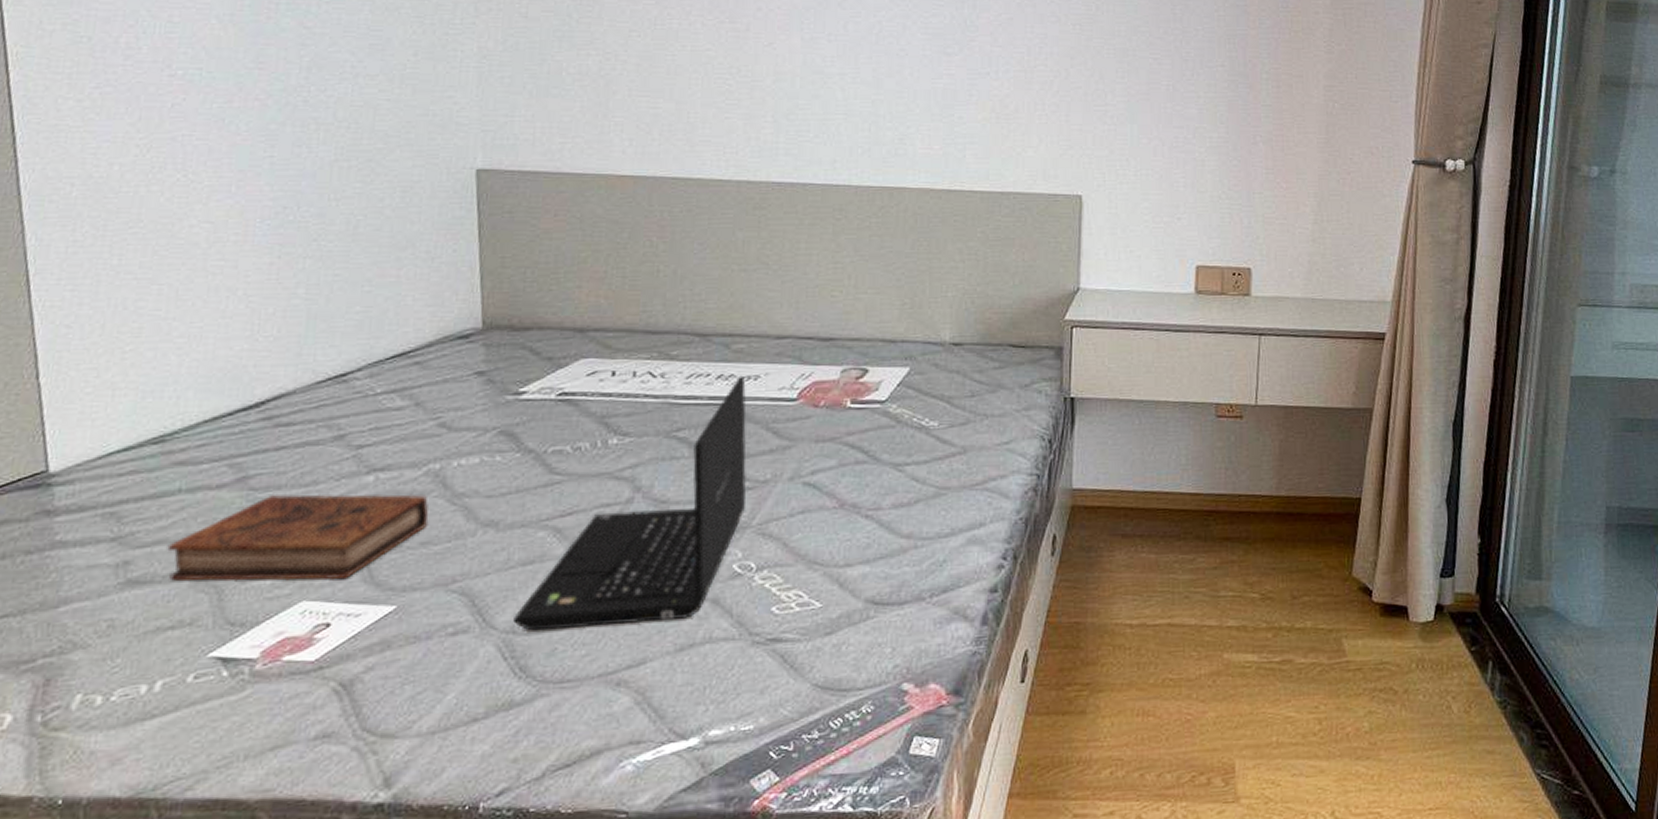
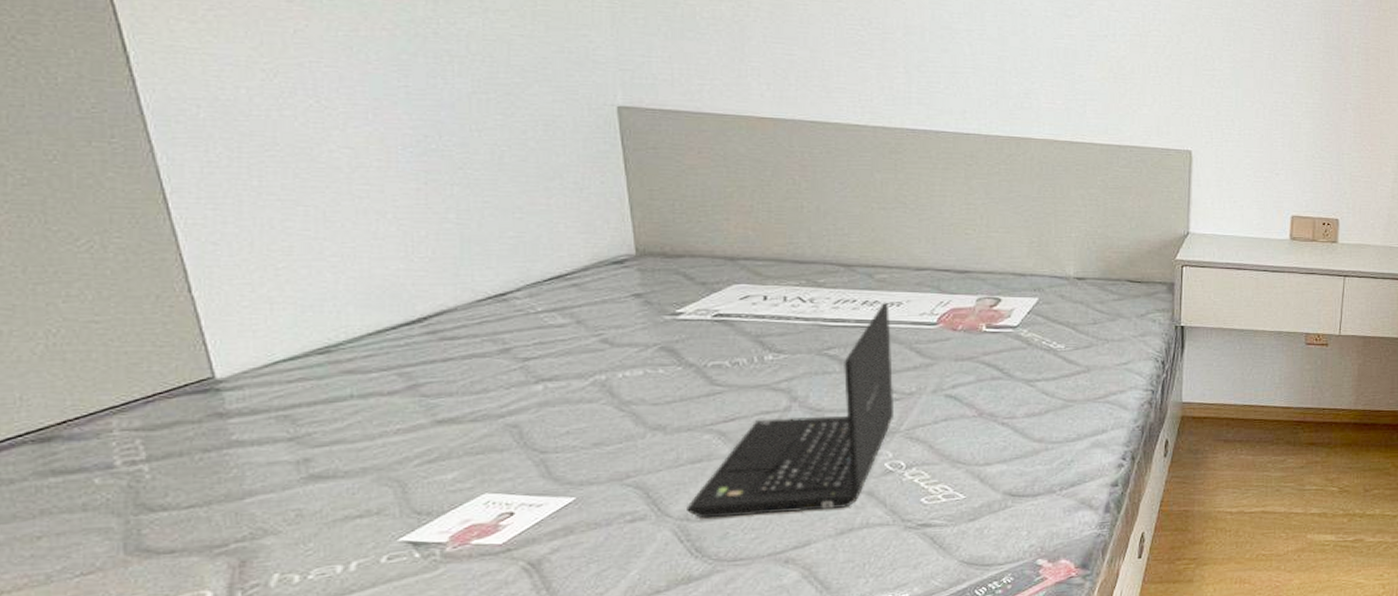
book: present [167,494,430,581] -> none [346,400,599,476]

